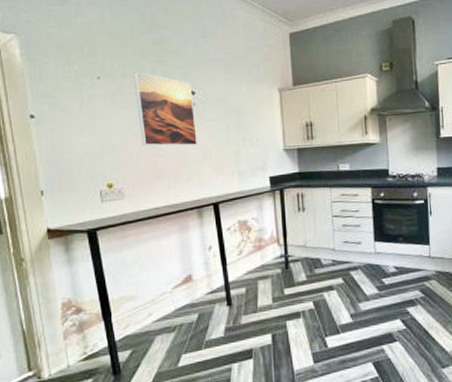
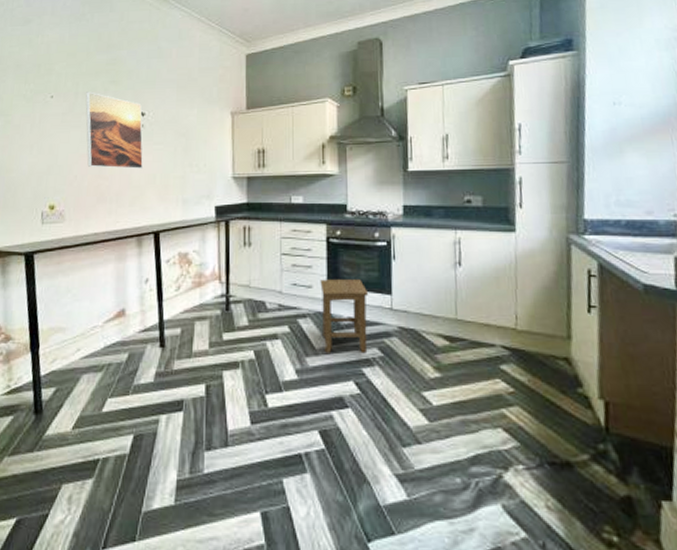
stool: none [368,234,411,298] -> present [320,279,369,354]

